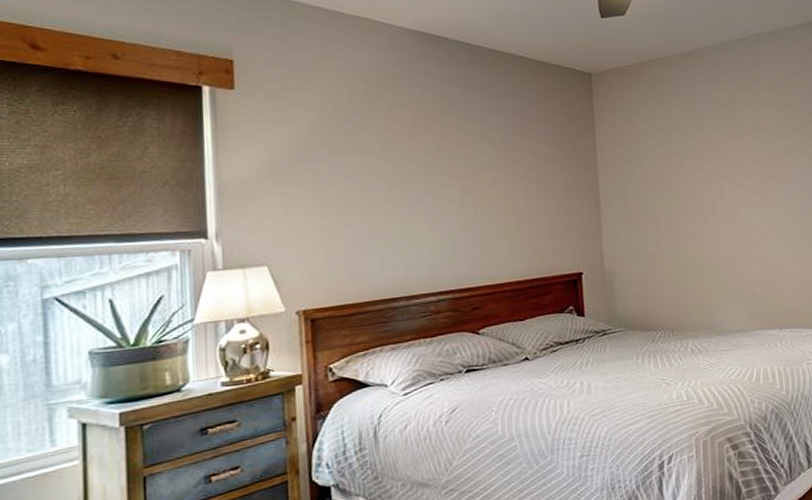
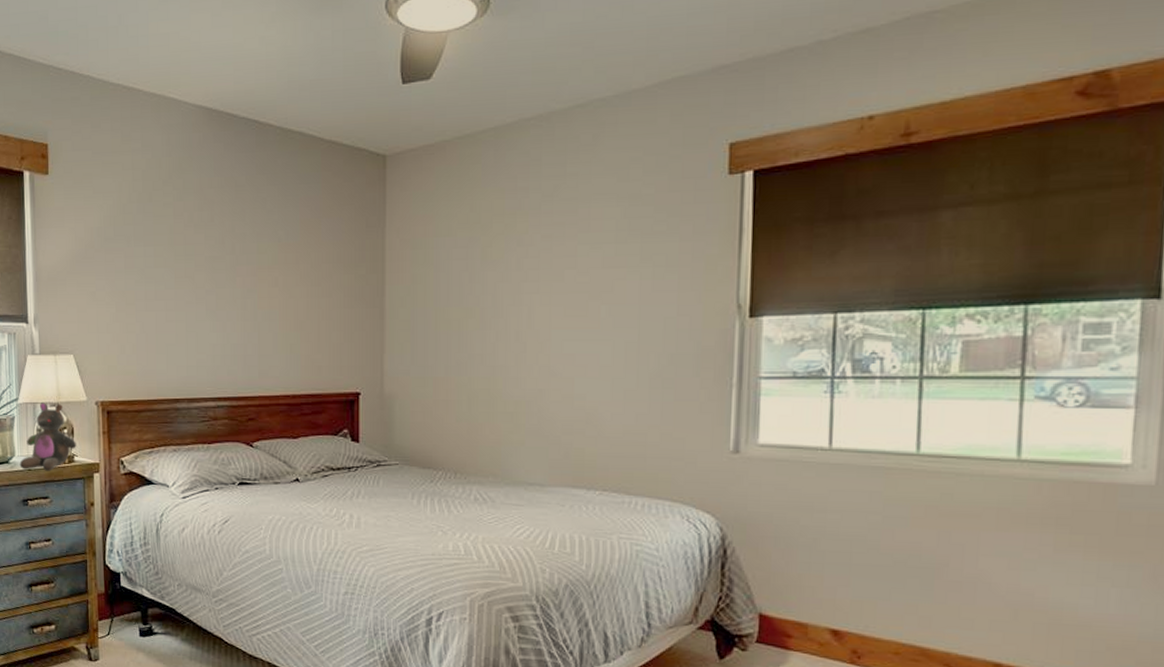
stuffed bear: none [195,319,273,395] -> present [19,402,77,471]

